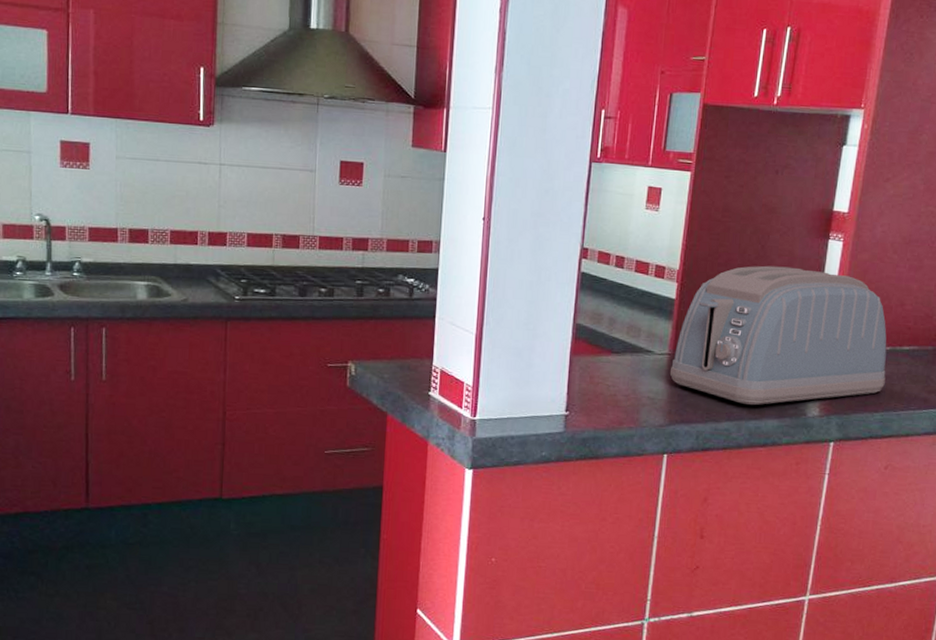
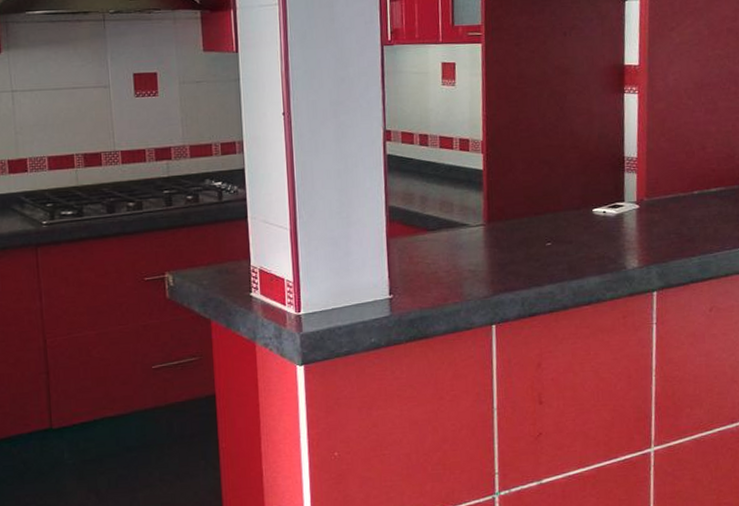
toaster: present [670,265,887,406] -> none [488,124,698,266]

